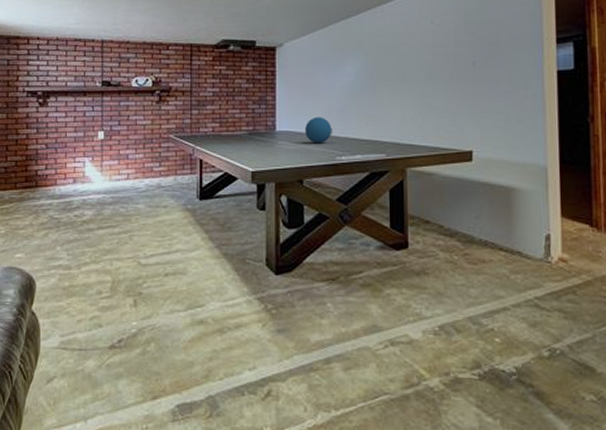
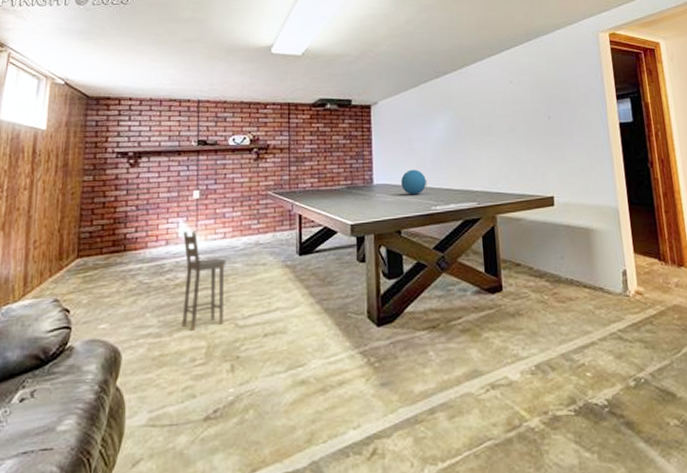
bar stool: none [89,171,130,265] -> present [182,231,227,330]

